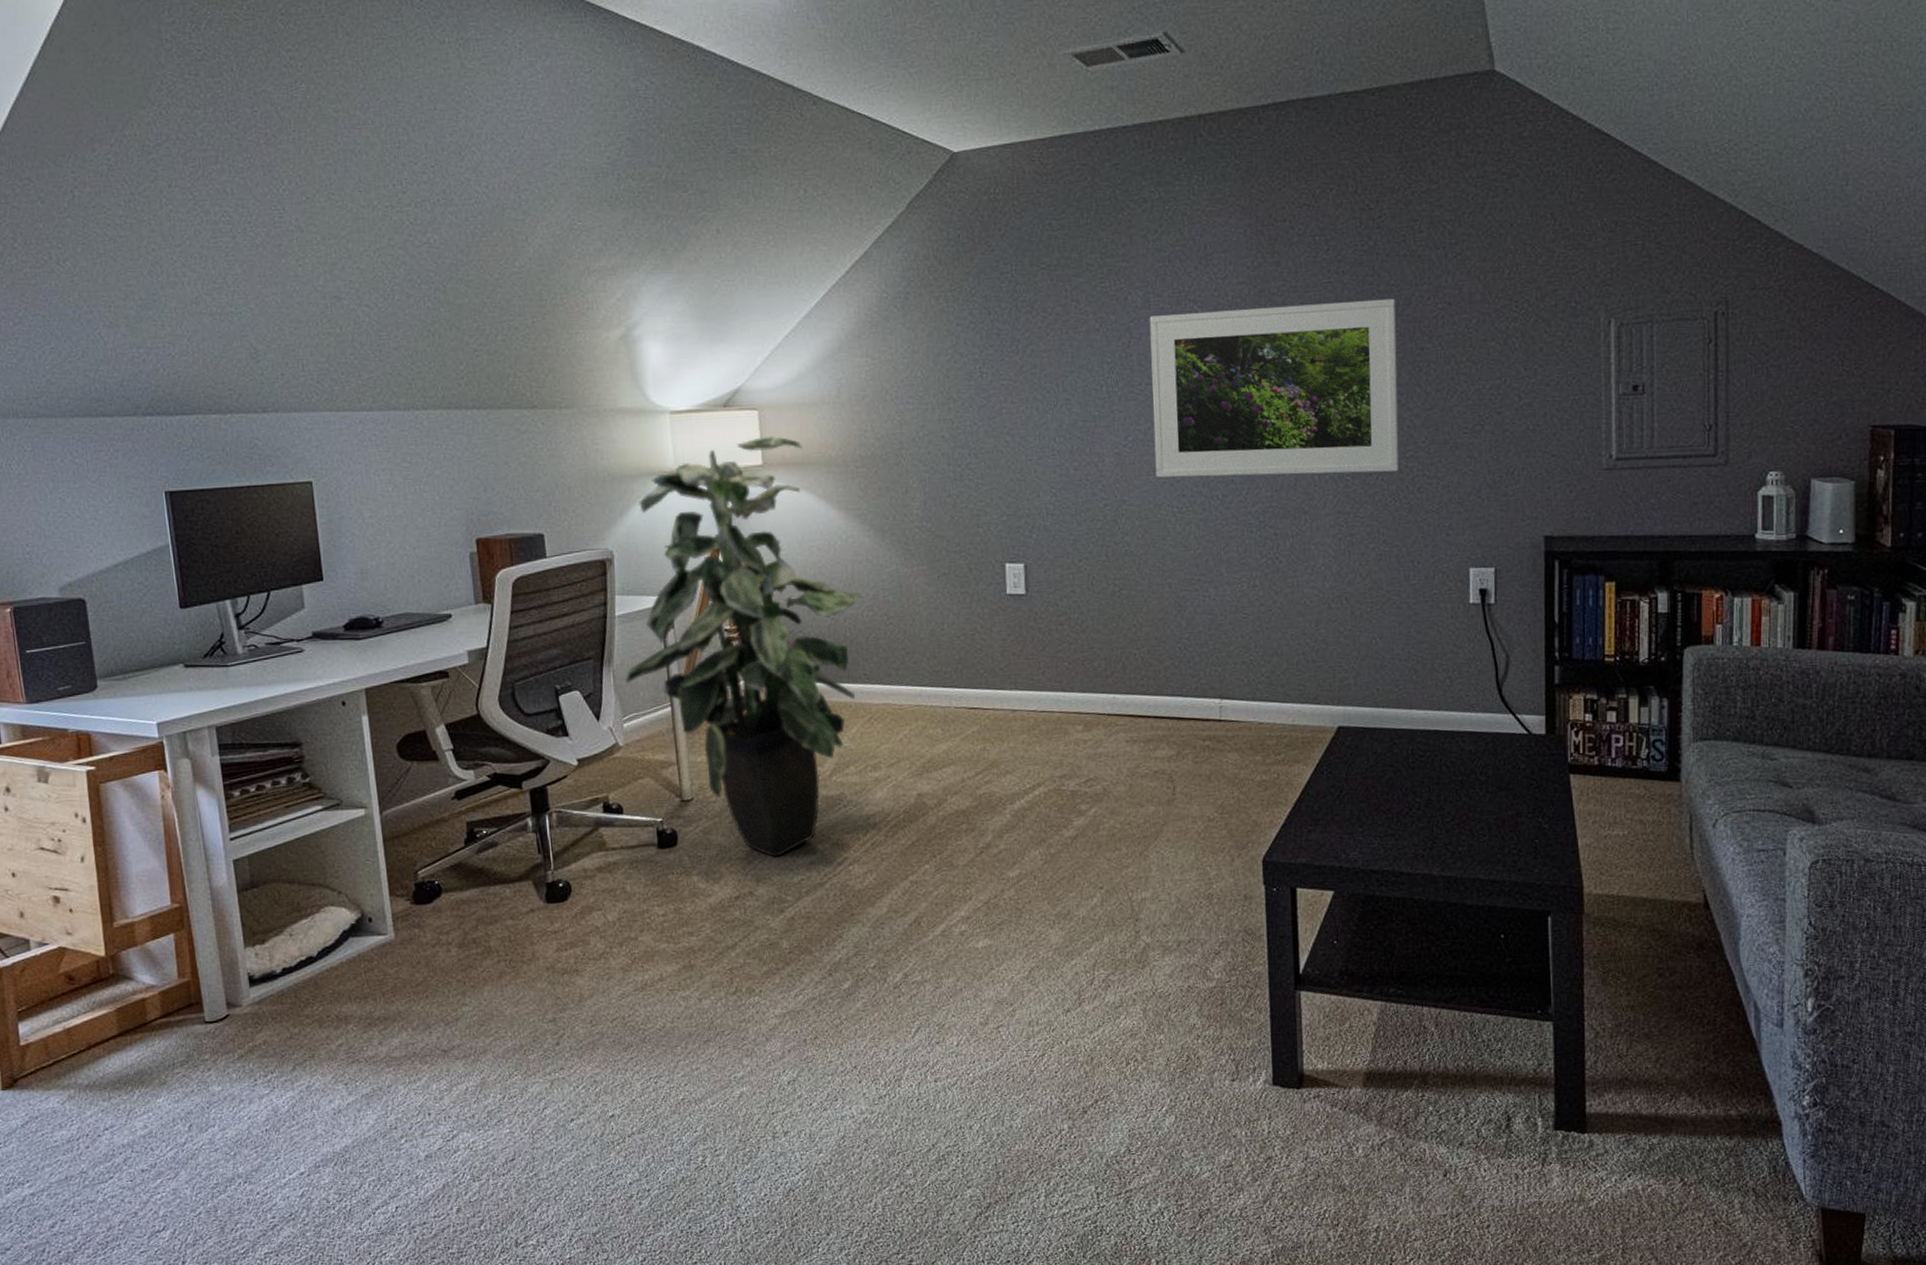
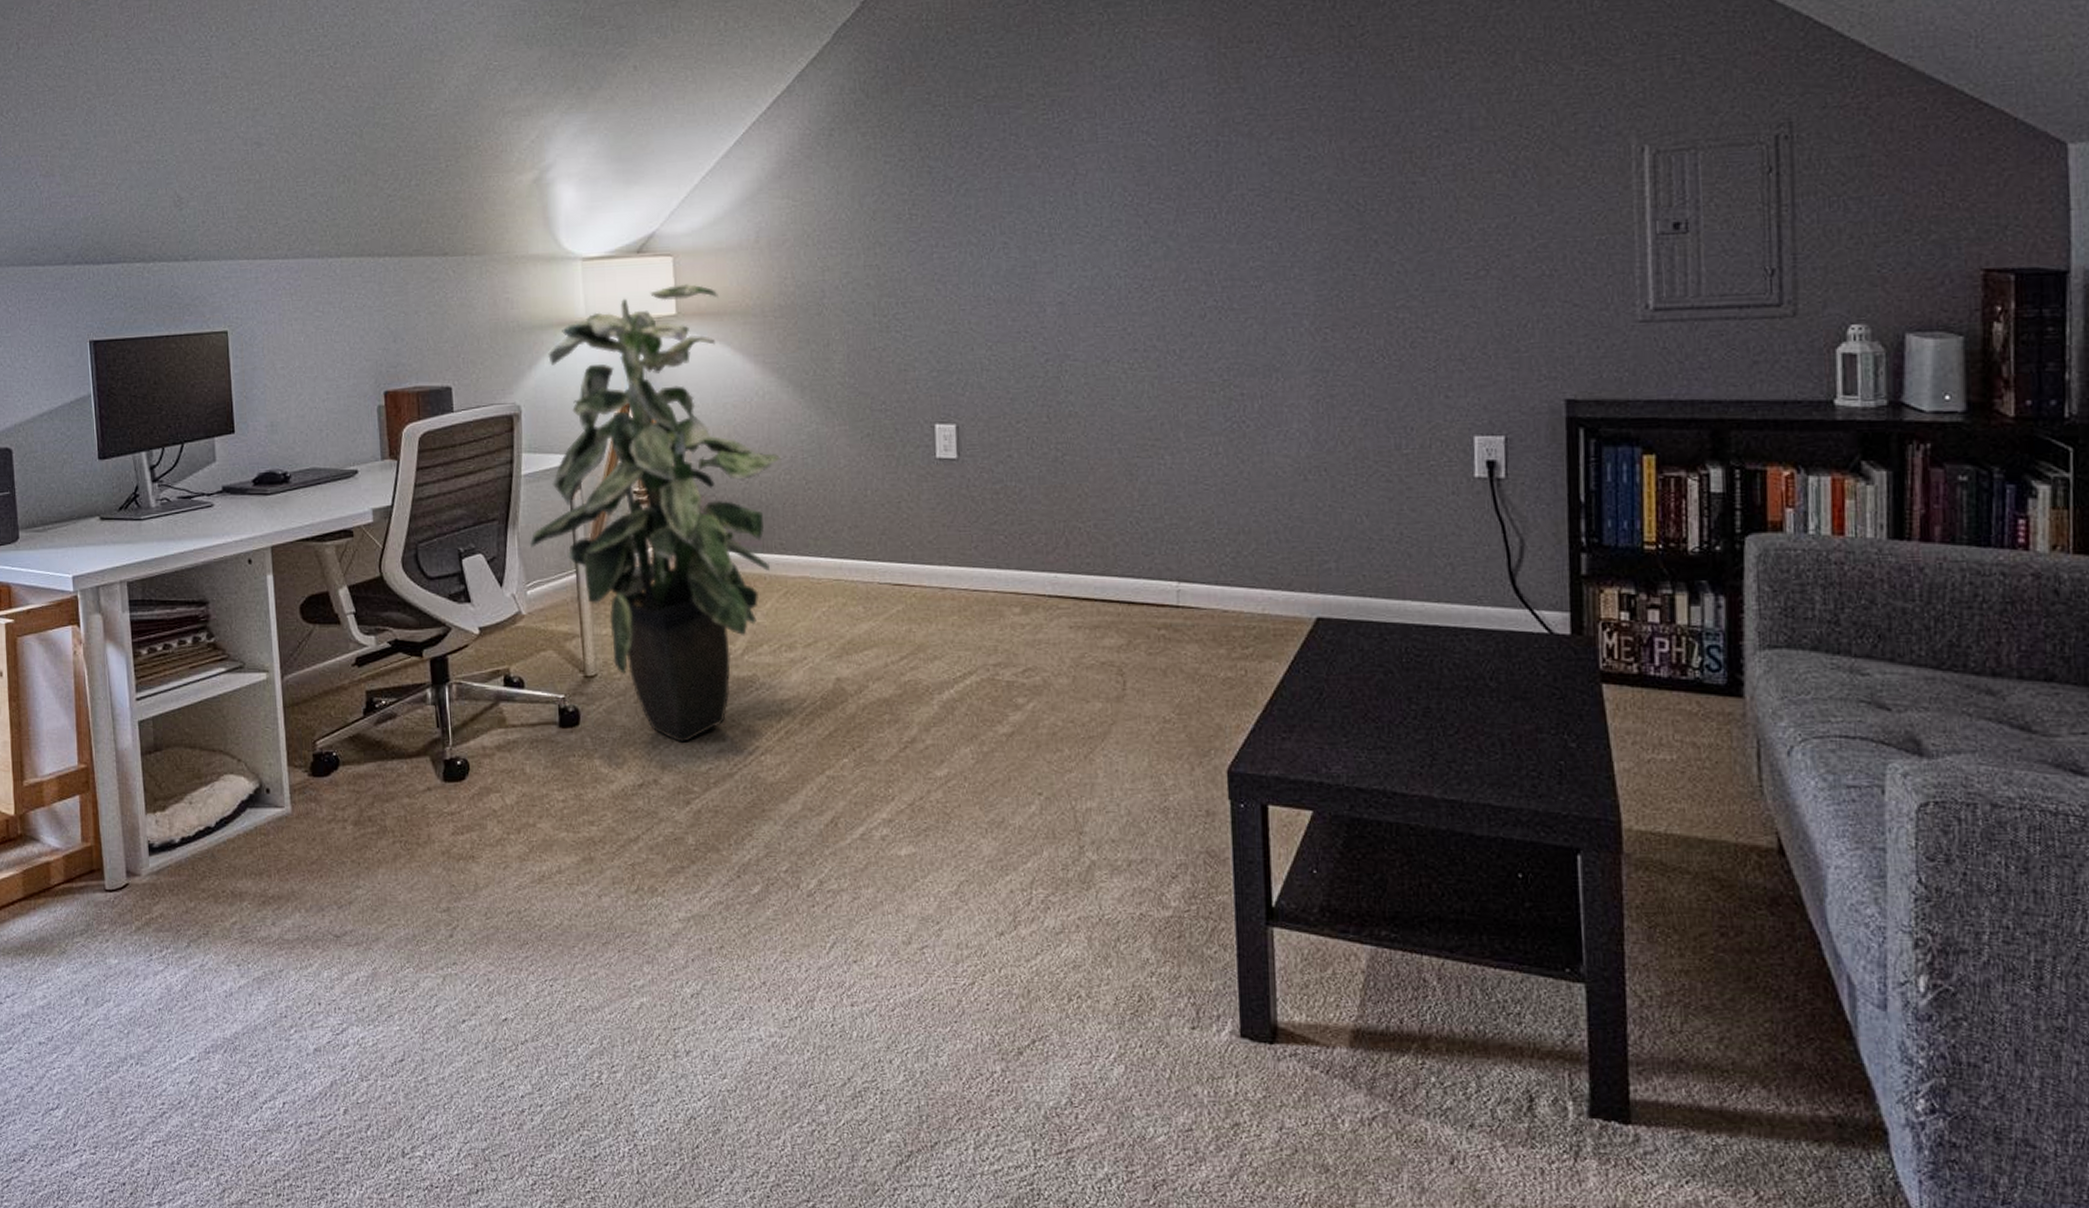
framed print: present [1149,298,1399,478] -> none [1097,126,1388,330]

